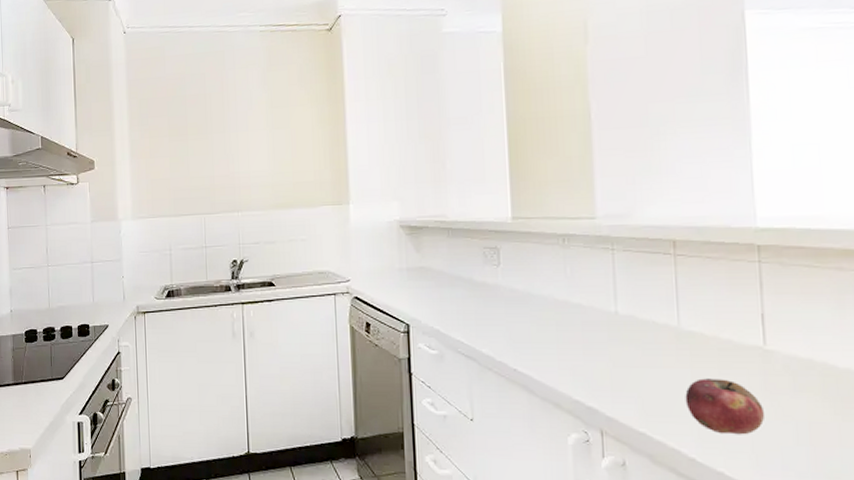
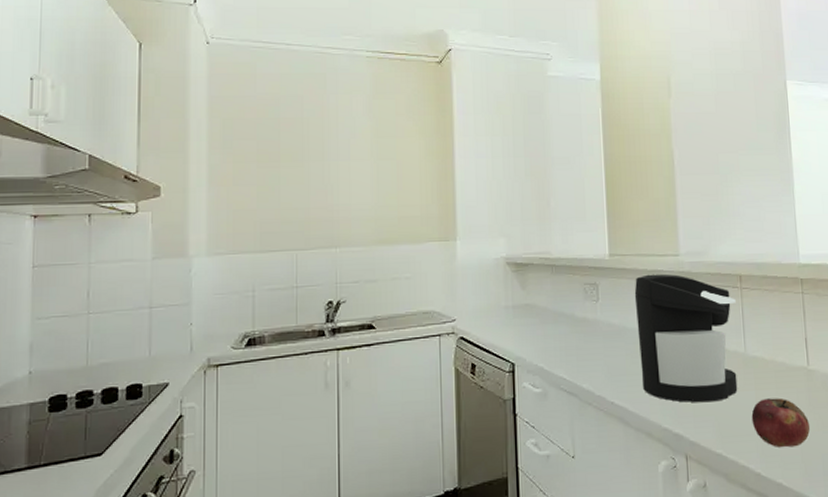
coffee maker: none [541,238,668,377] -> present [634,273,738,403]

